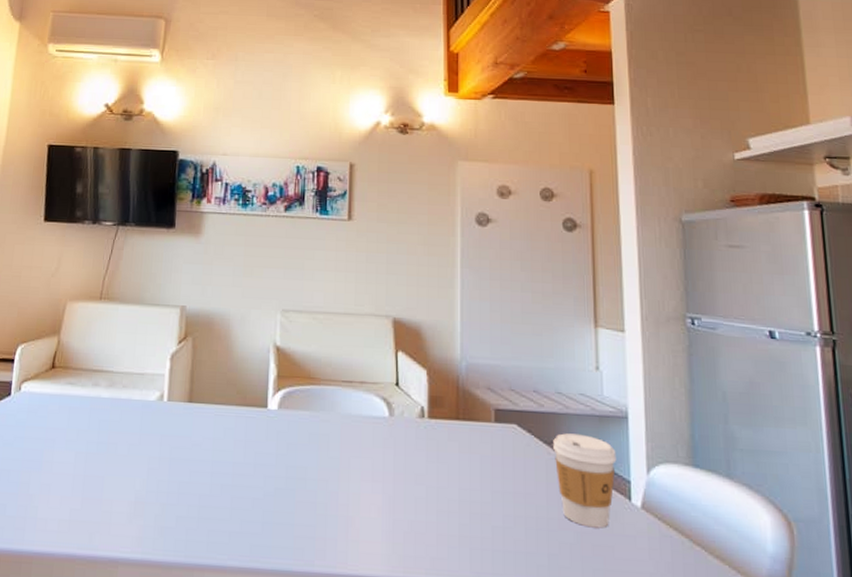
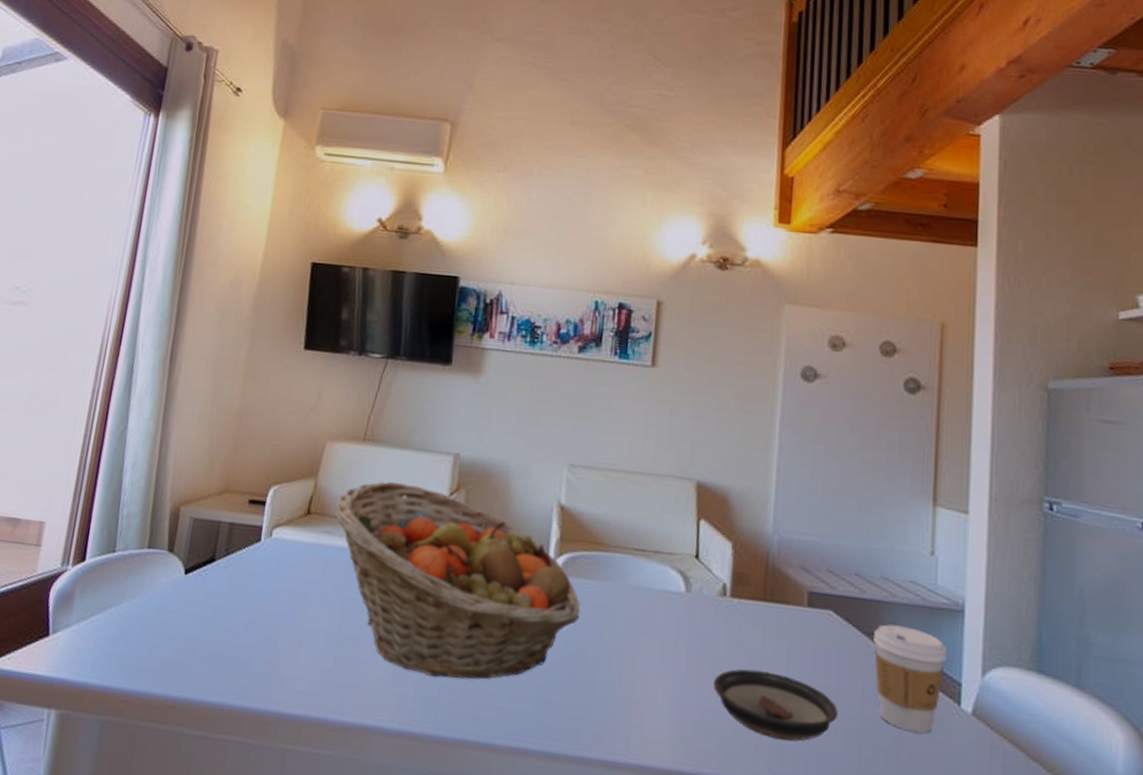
fruit basket: none [76,334,299,509] -> present [334,481,581,679]
saucer: none [417,481,527,543] -> present [712,668,838,742]

